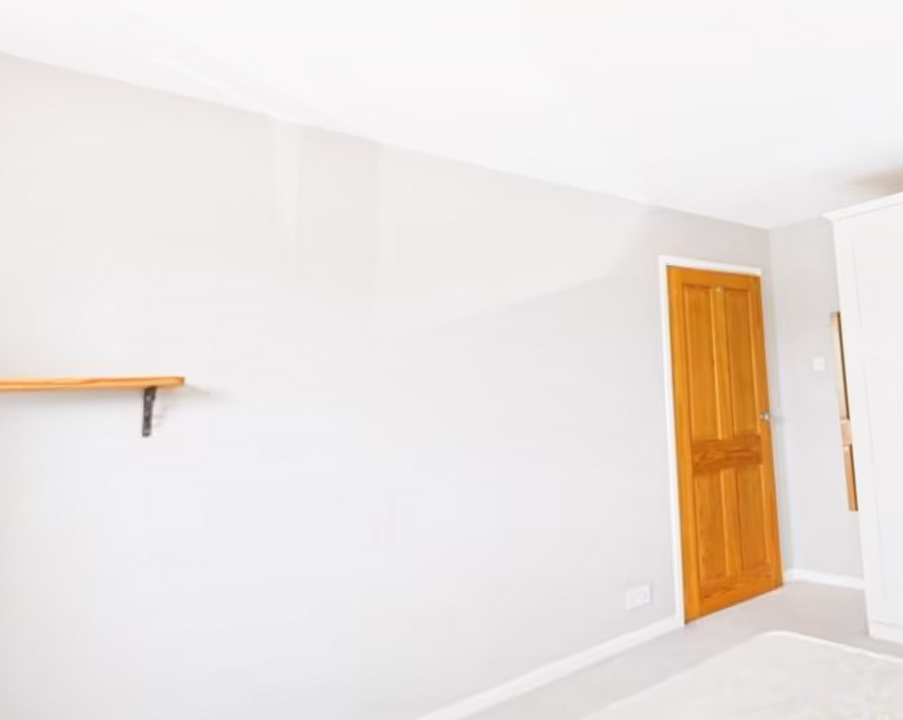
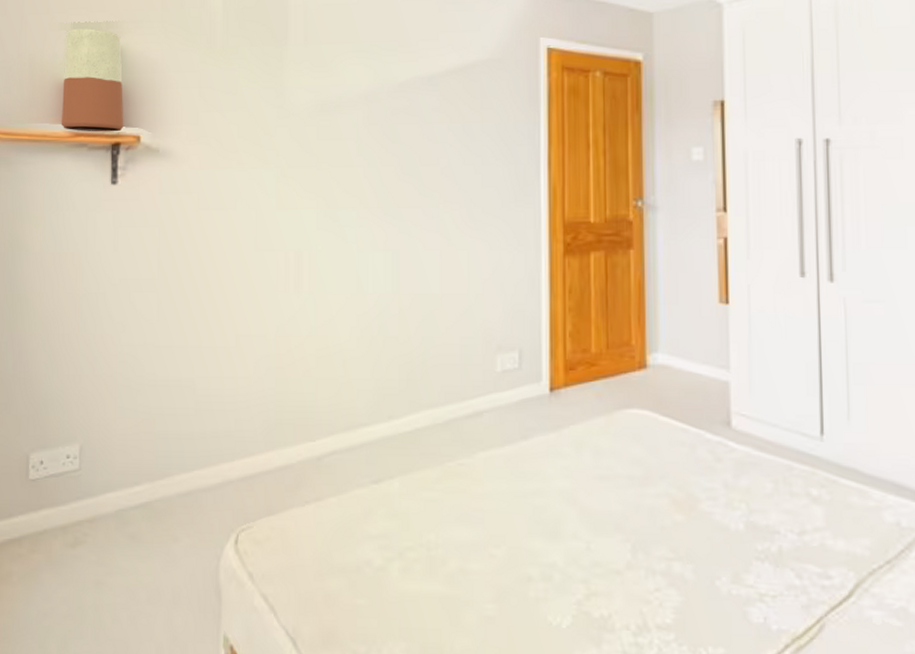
vase: none [73,253,163,376] -> present [62,29,124,132]

